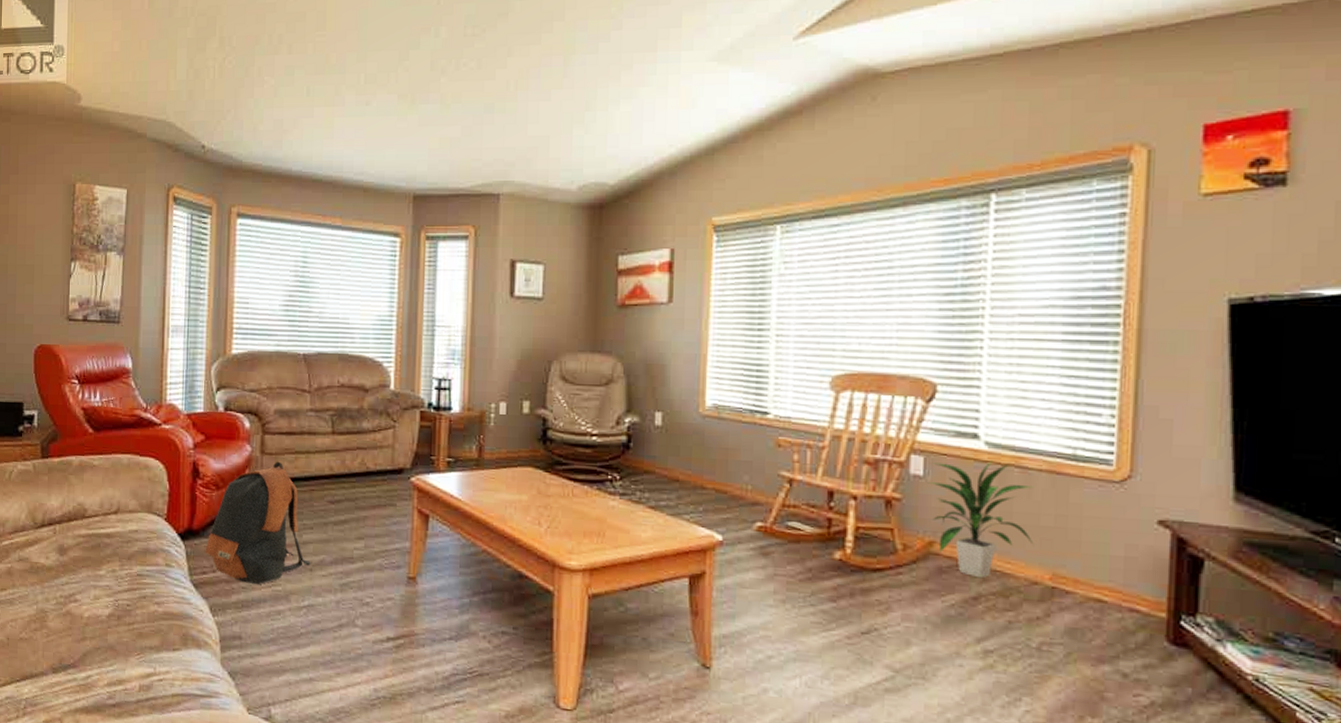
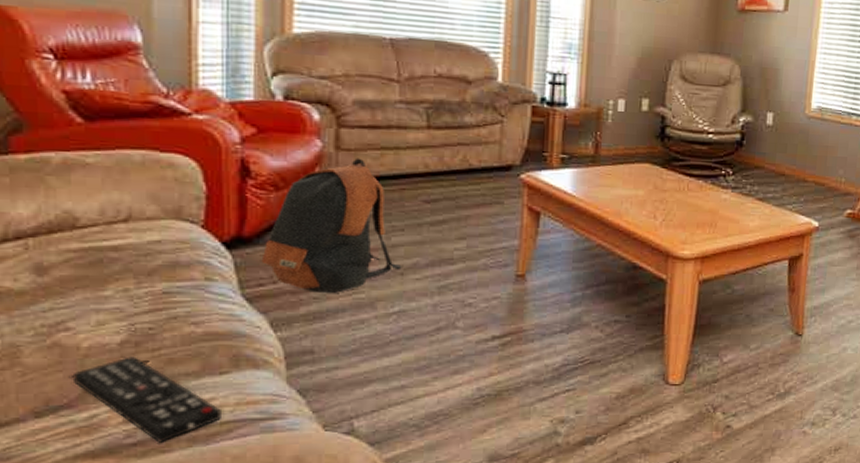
remote control: none [78,627,173,707] -> present [74,355,221,443]

